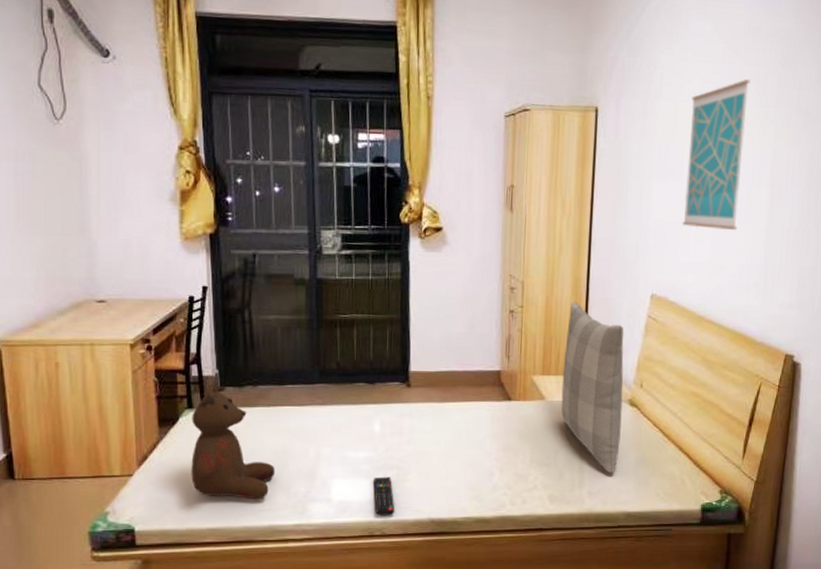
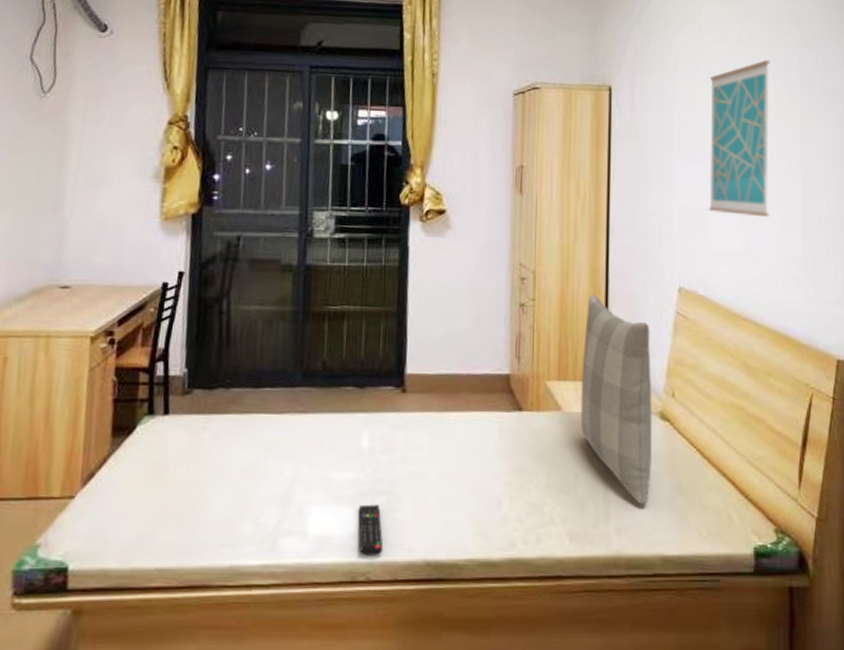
teddy bear: present [191,379,276,500] -> none [142,379,243,532]

